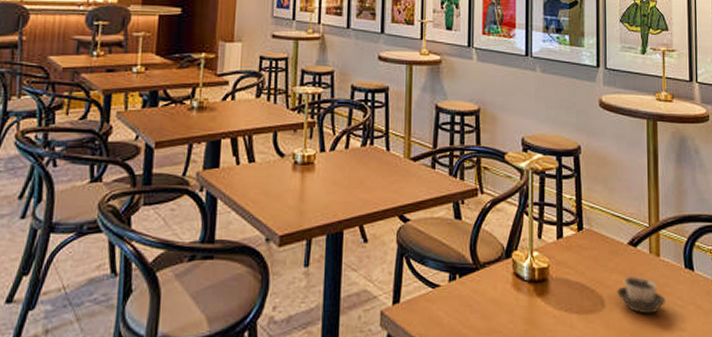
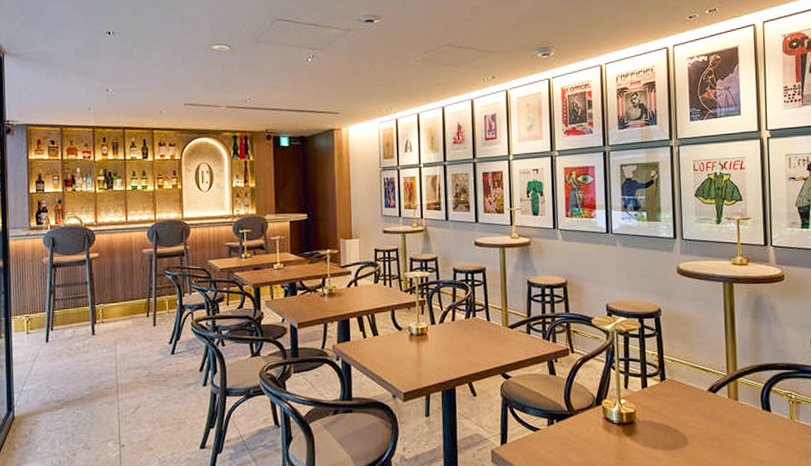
cup: present [617,277,666,314] -> none [698,418,744,449]

